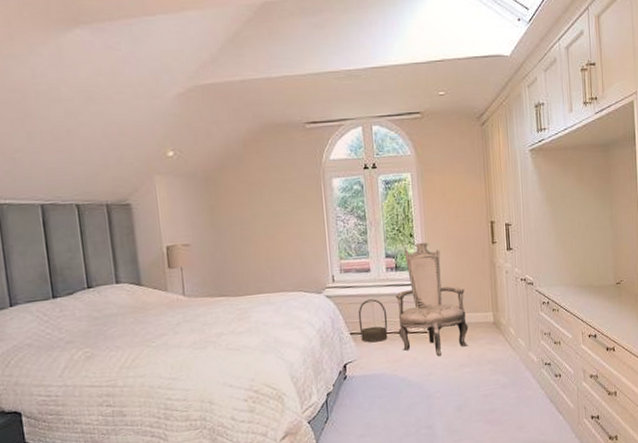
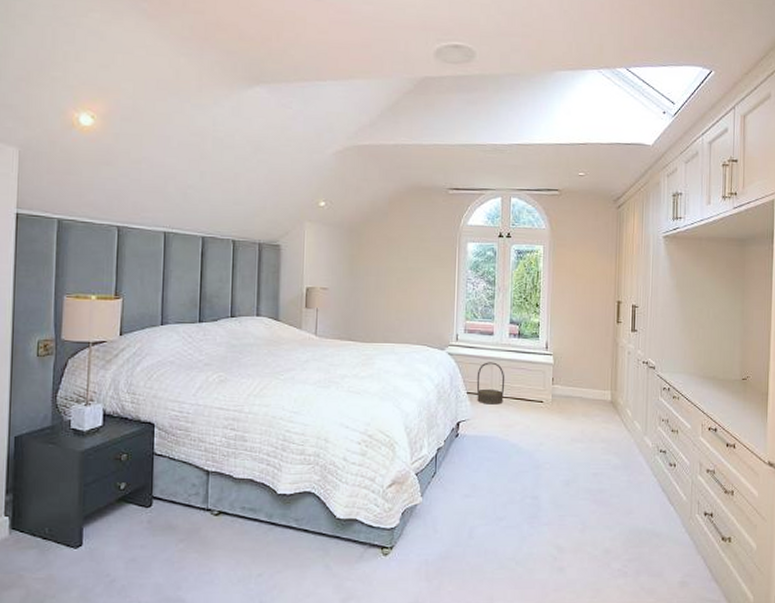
armchair: present [395,242,469,356] -> none [514,313,585,427]

